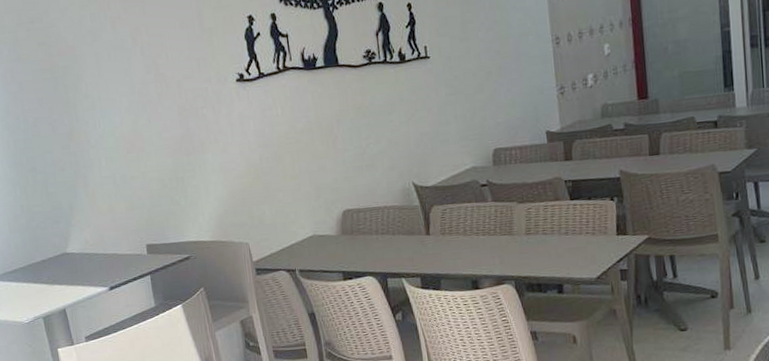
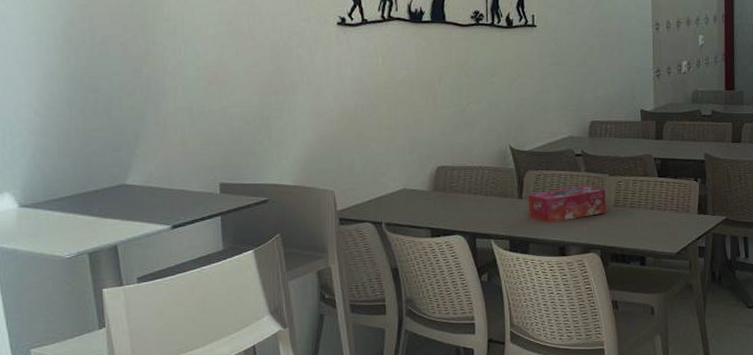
tissue box: none [435,215,518,258] -> present [527,185,607,223]

